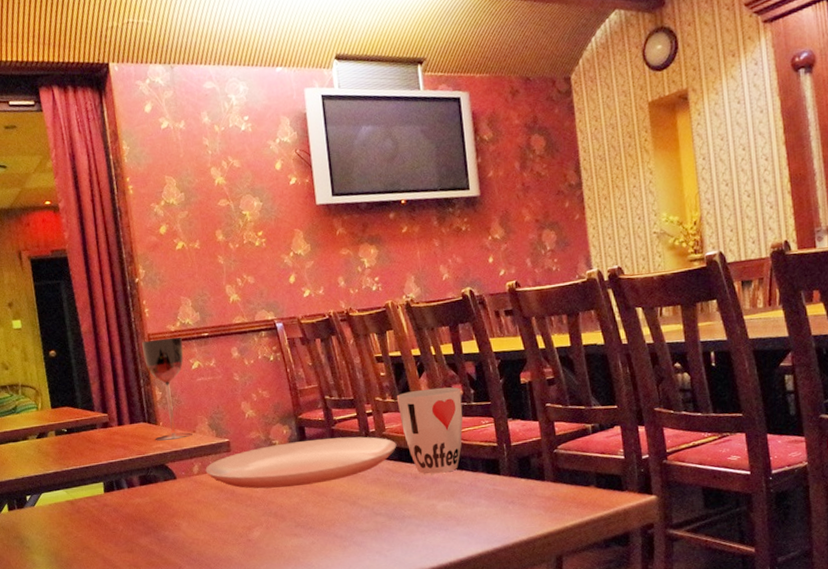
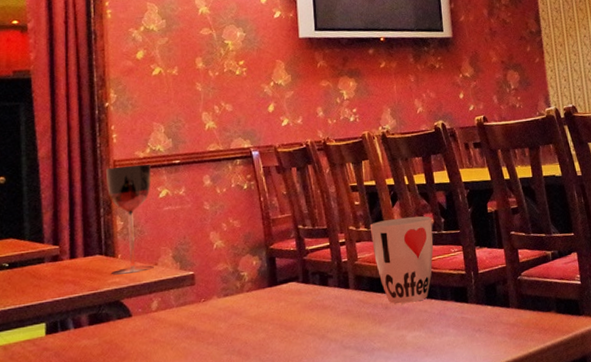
plate: present [205,436,397,489] -> none [165,266,369,325]

